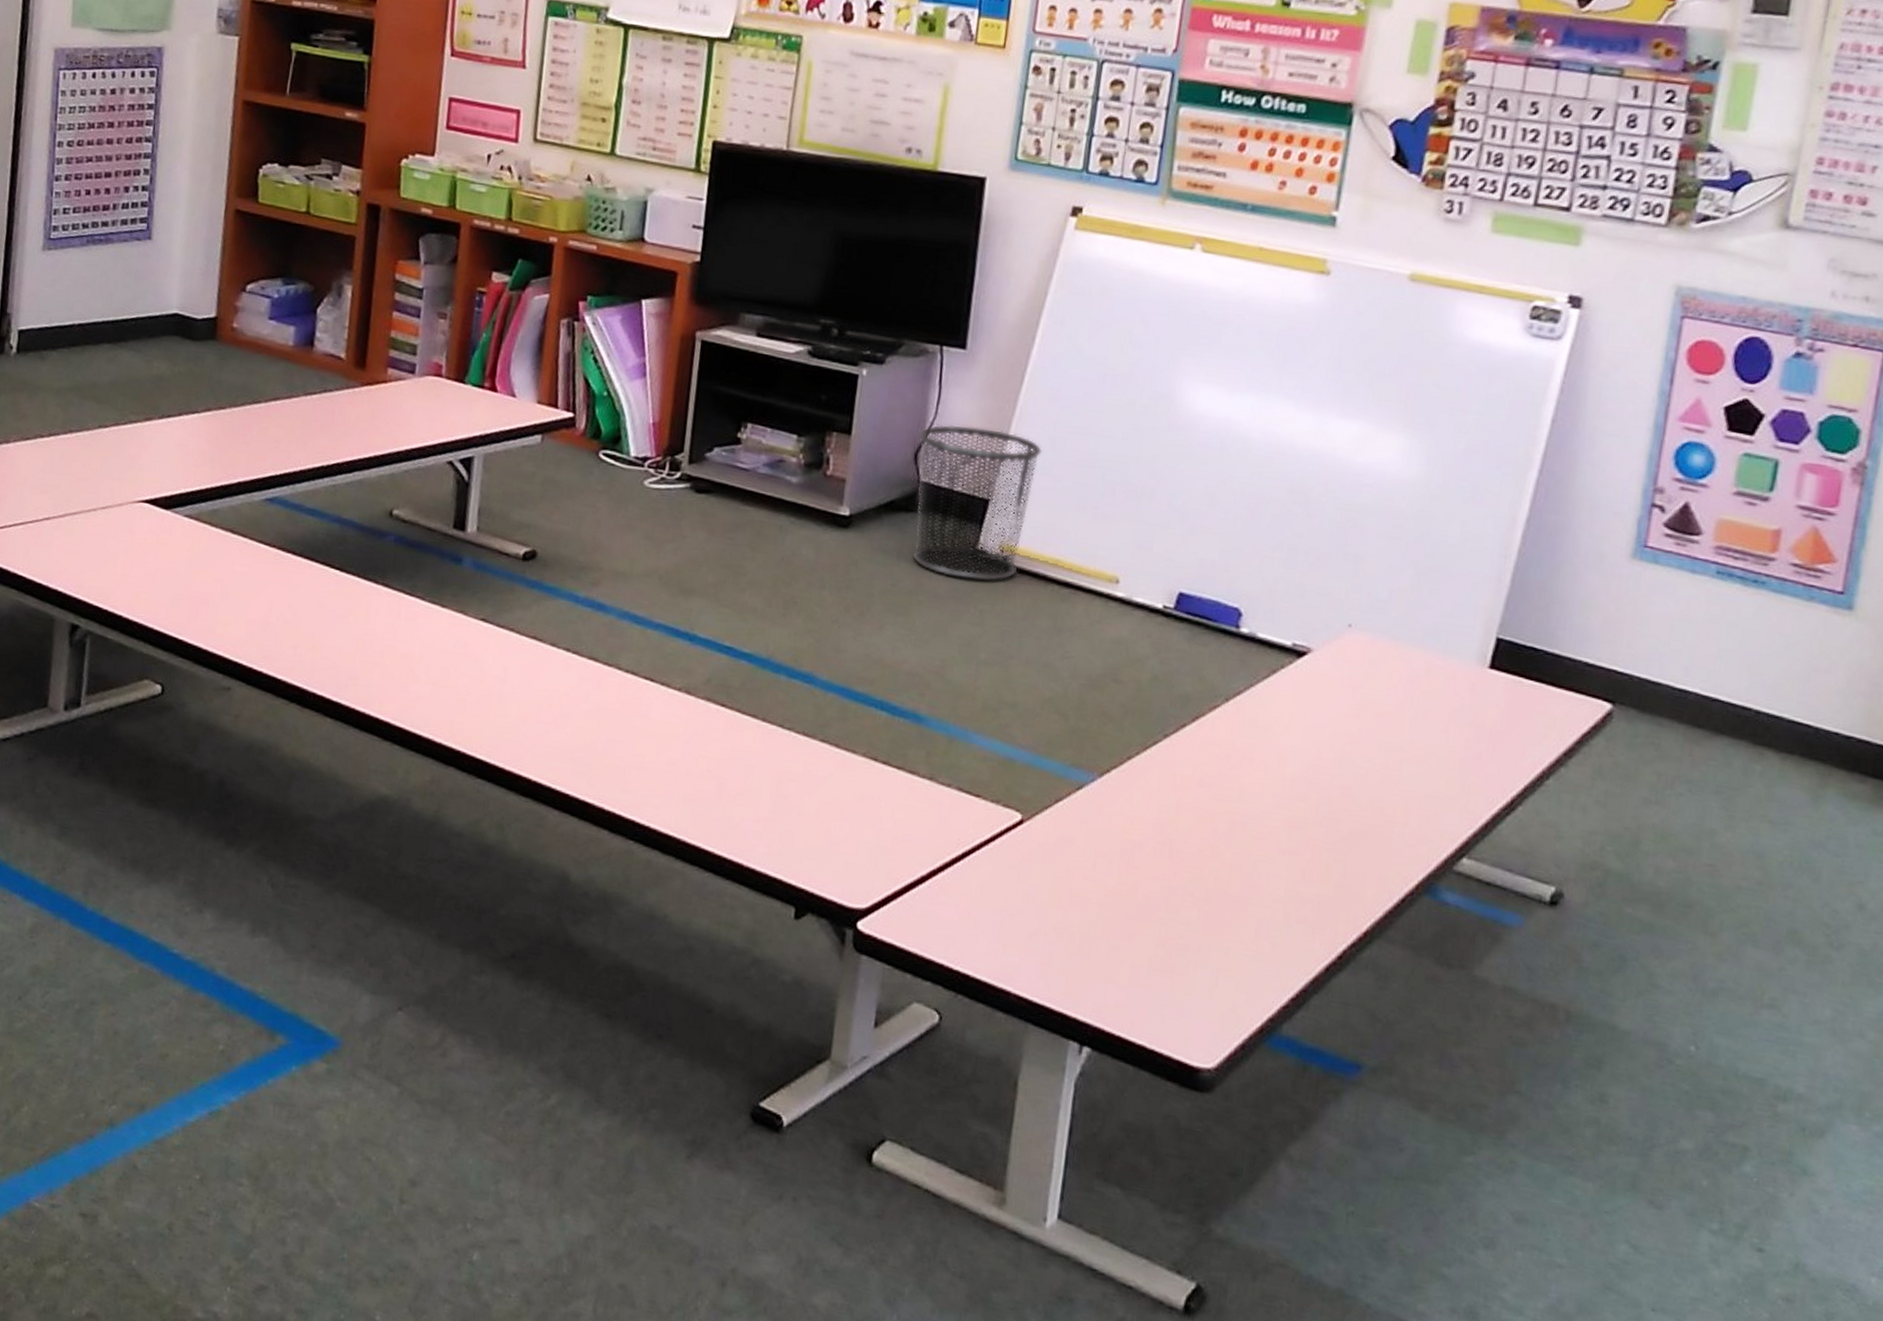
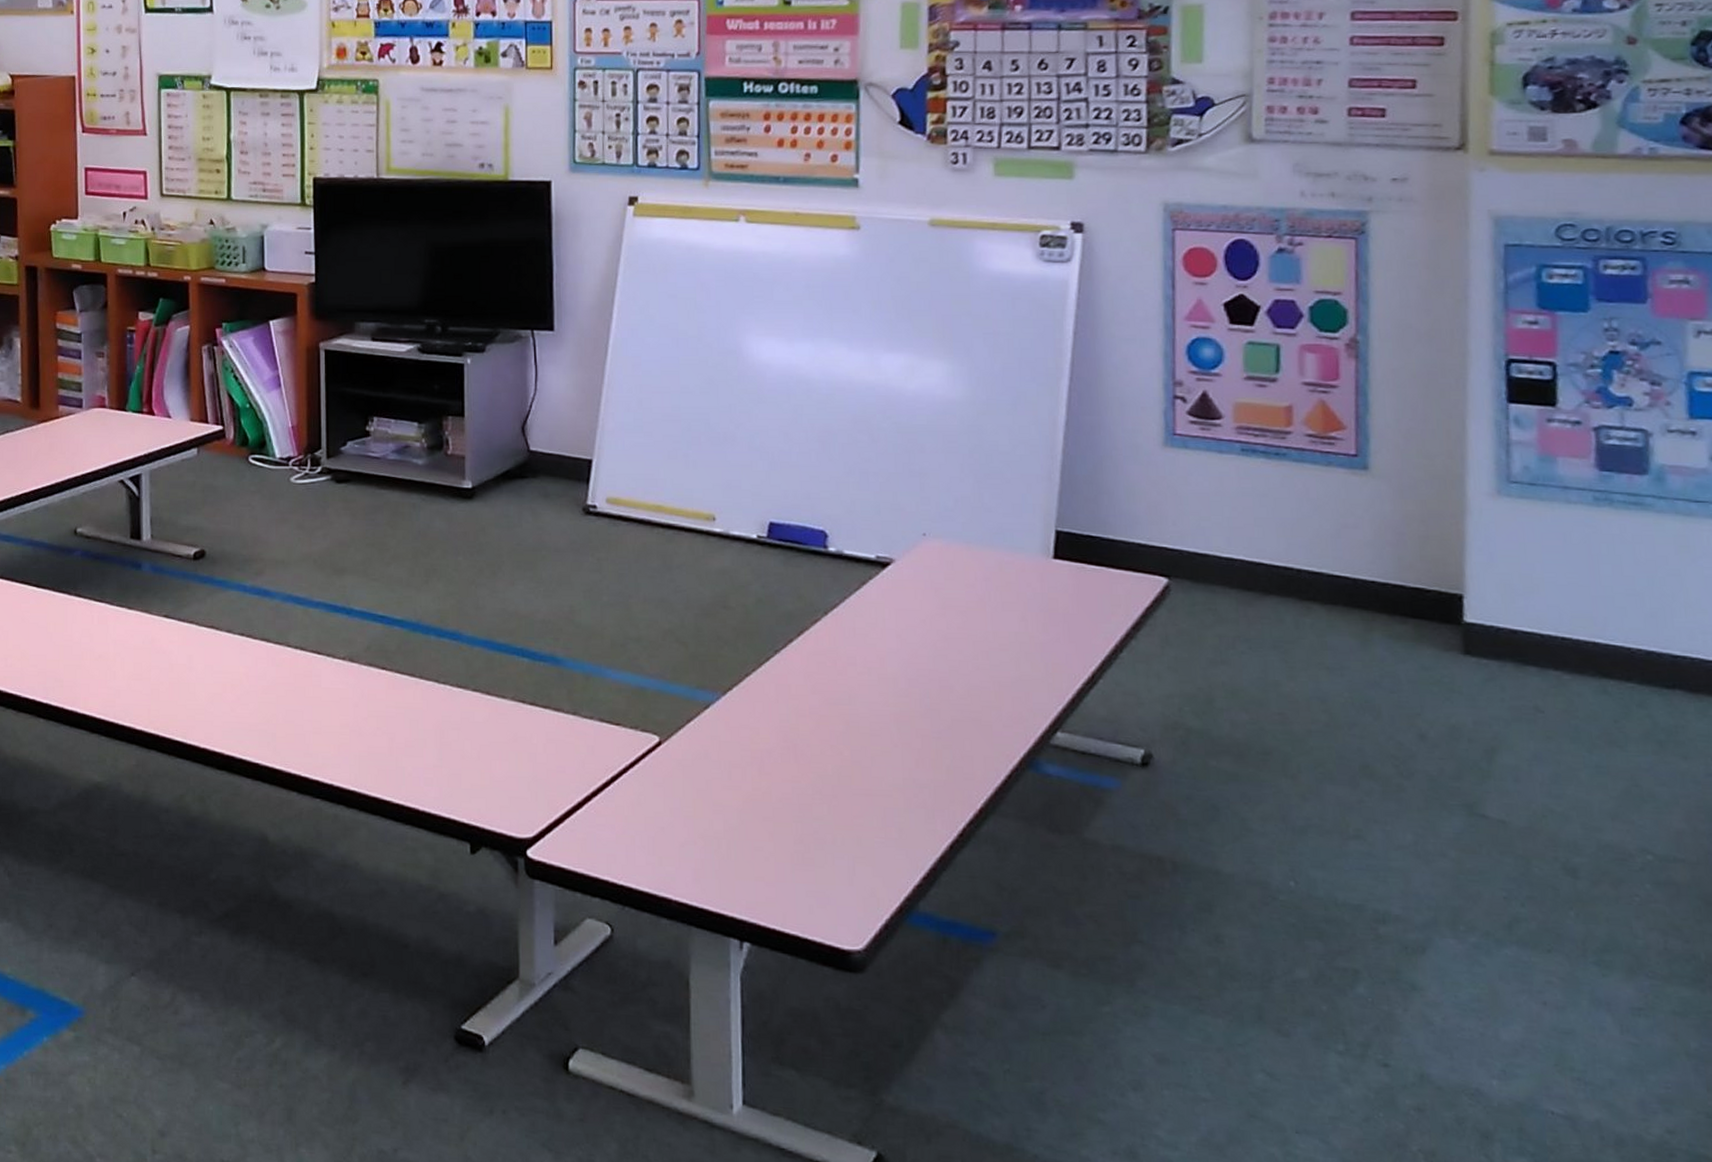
waste bin: present [912,424,1042,582] -> none [523,398,632,532]

